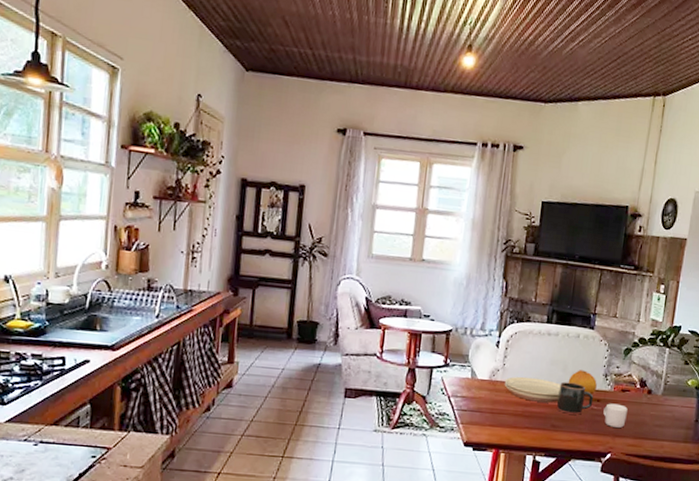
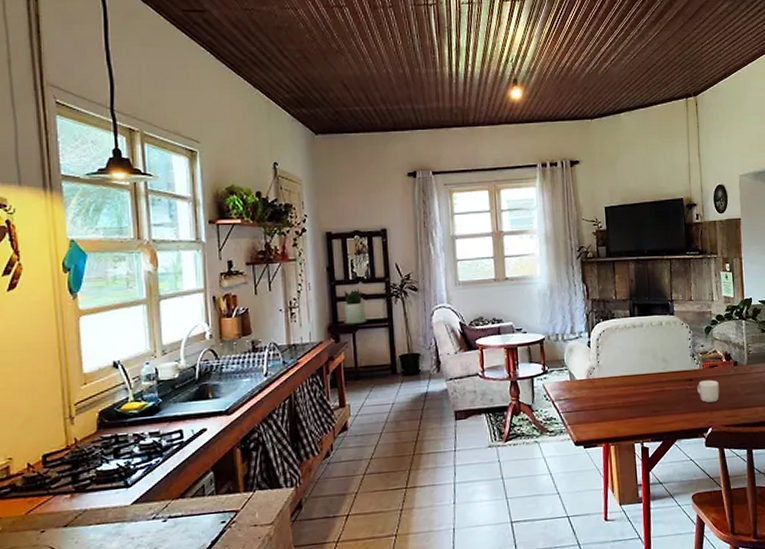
planter: none [245,242,270,281] -> present [344,289,367,324]
plate: present [504,376,561,403] -> none [601,369,655,392]
mug: present [557,381,594,415] -> none [652,367,687,398]
fruit: present [568,370,597,397] -> none [659,354,687,379]

